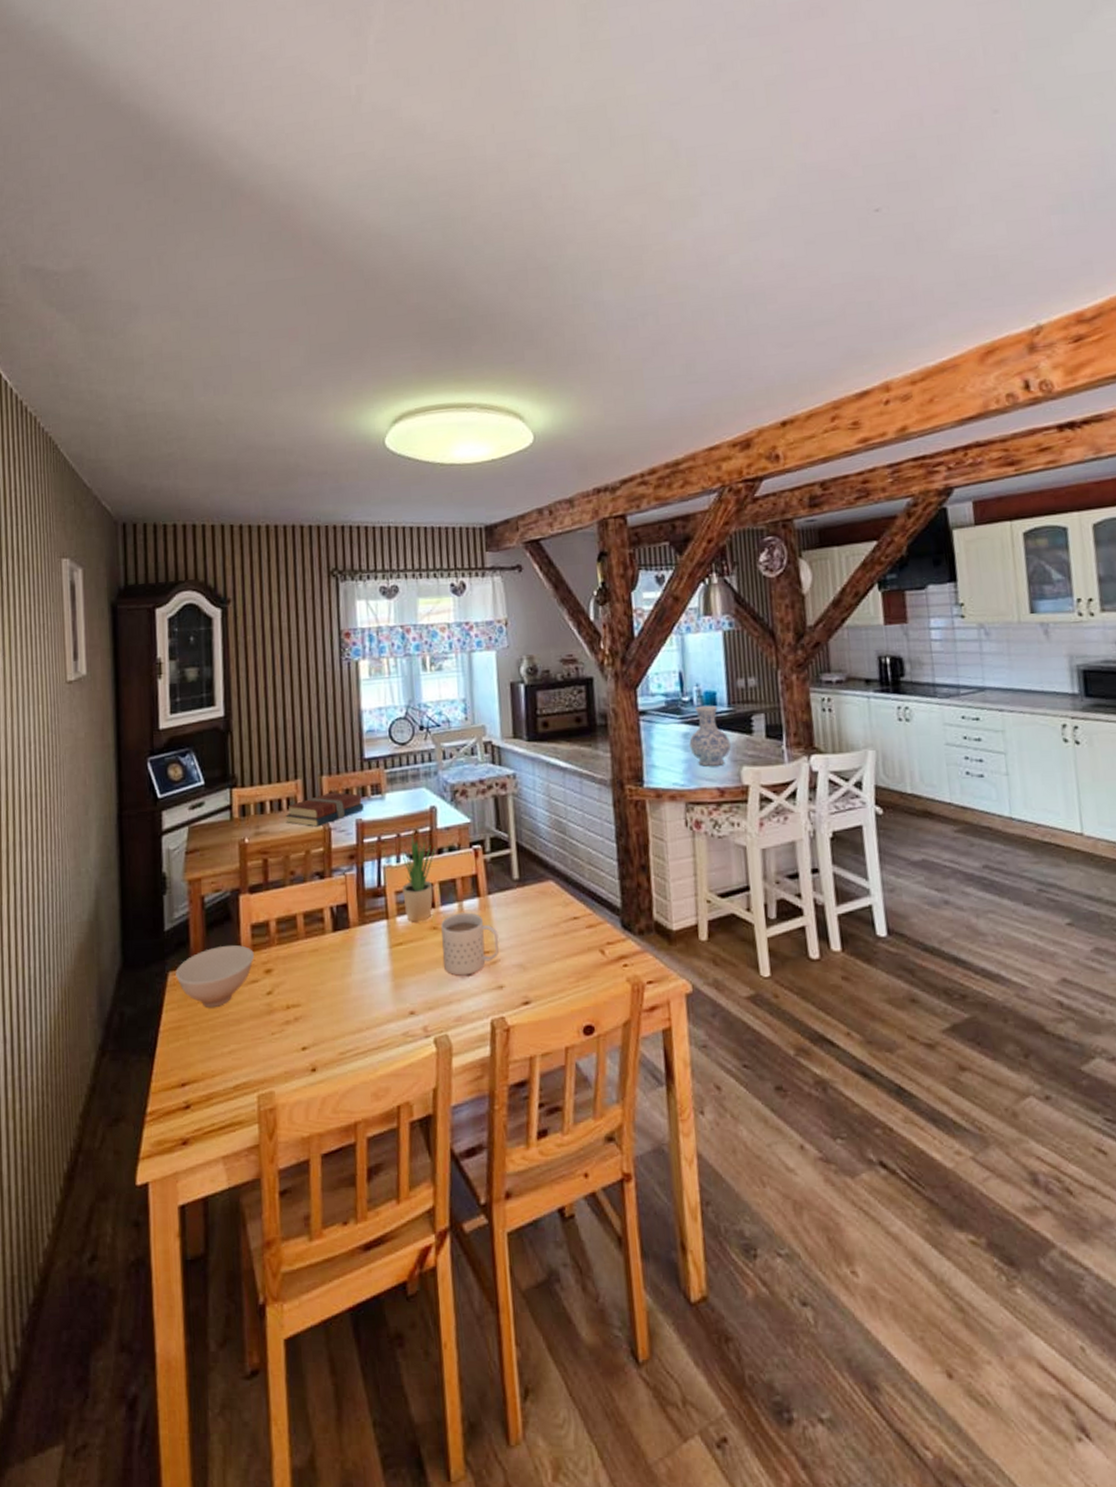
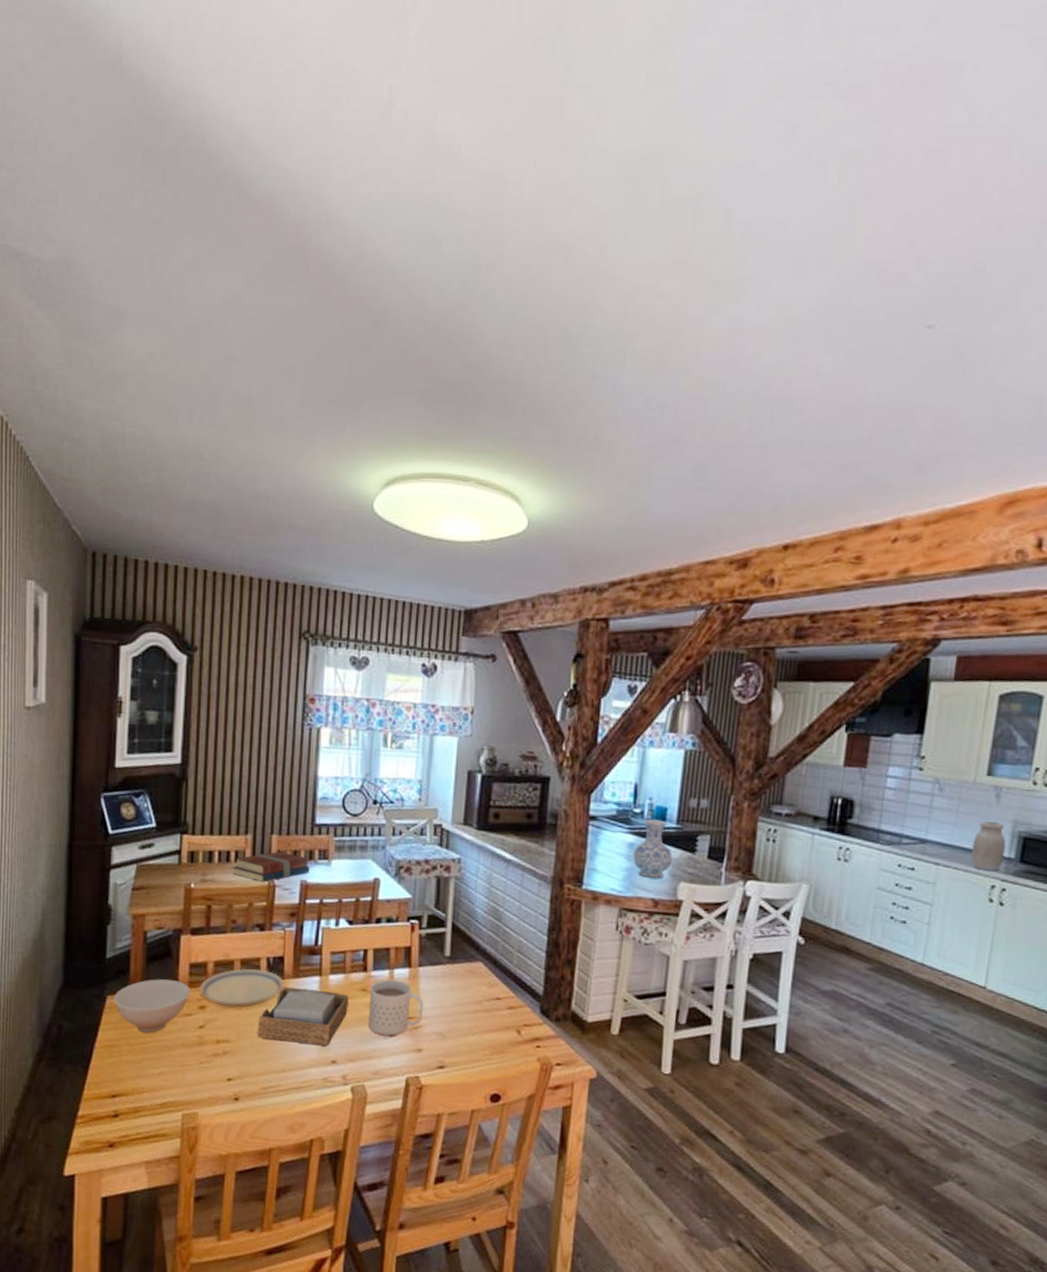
plate: none [264,920,352,967] -> present [200,968,285,1008]
napkin holder: none [327,934,421,998] -> present [257,987,349,1047]
potted plant: present [401,833,436,923] -> none [338,900,376,984]
jar: none [1032,659,1068,711] -> present [971,821,1006,872]

